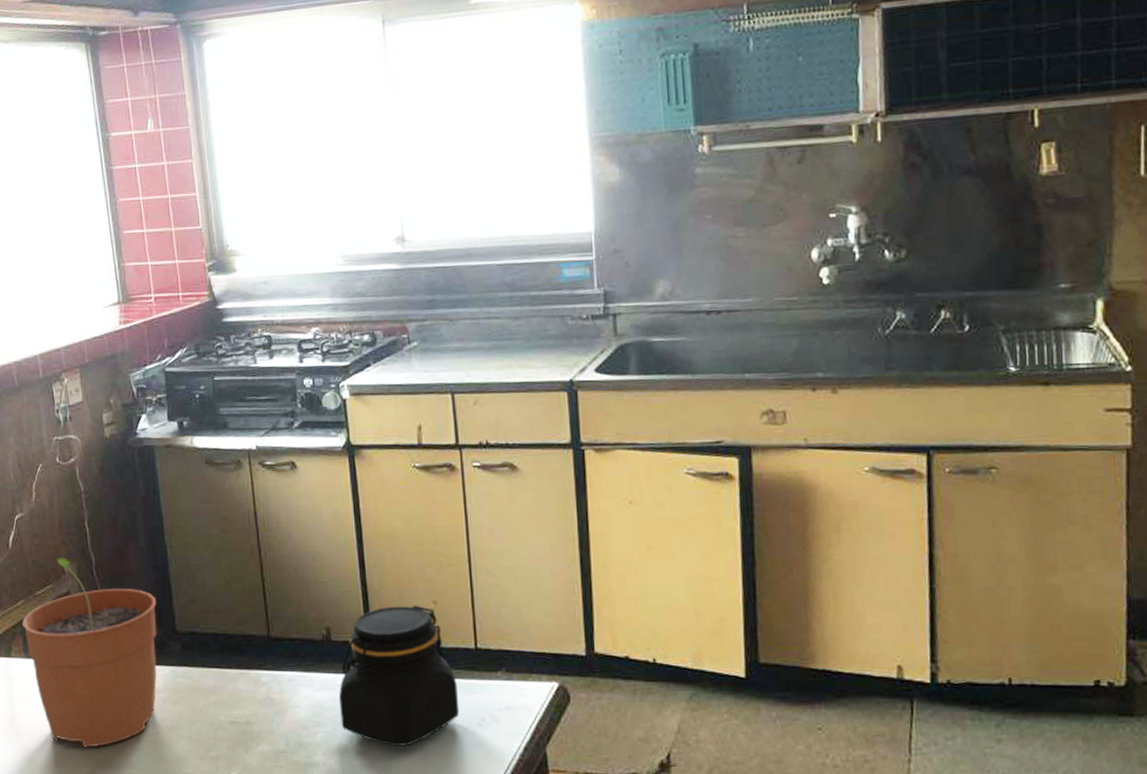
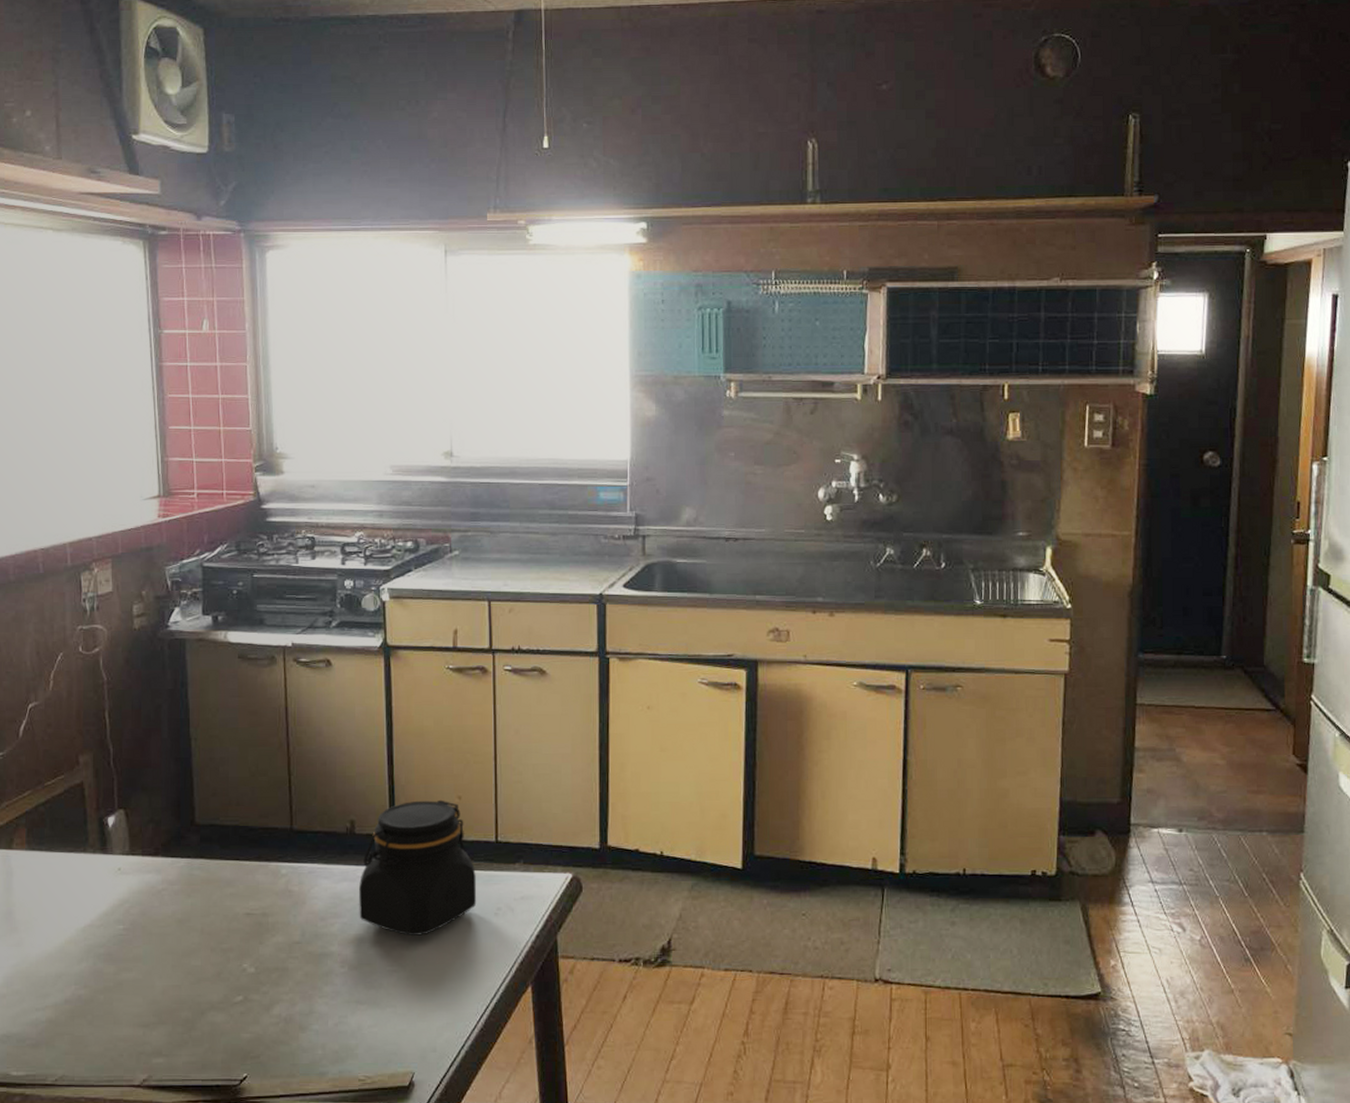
plant pot: present [22,558,157,748] -> none [27,748,176,942]

